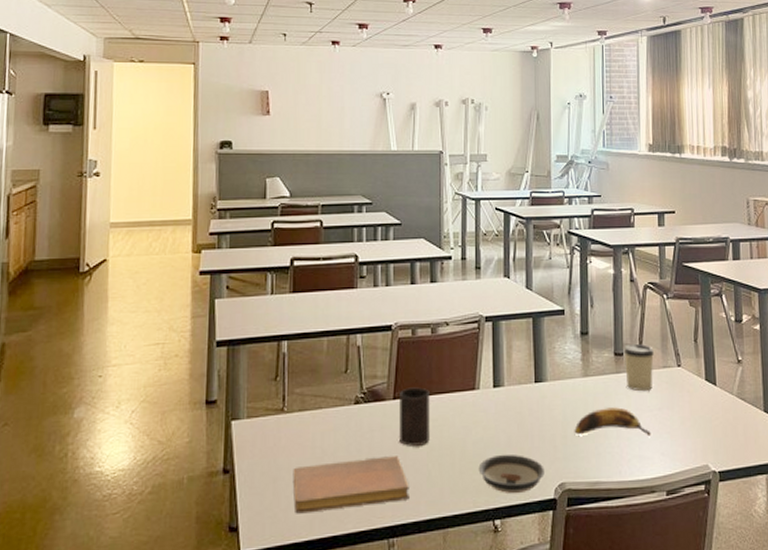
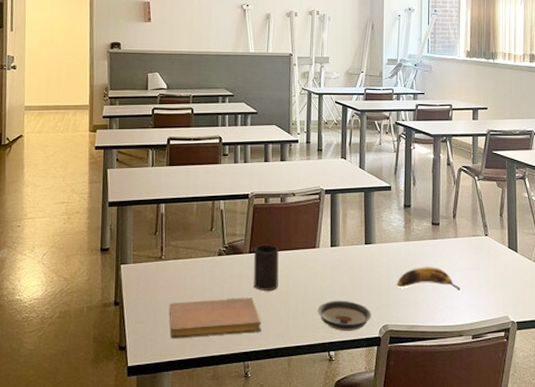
cup: present [623,343,654,392] -> none [439,216,465,255]

